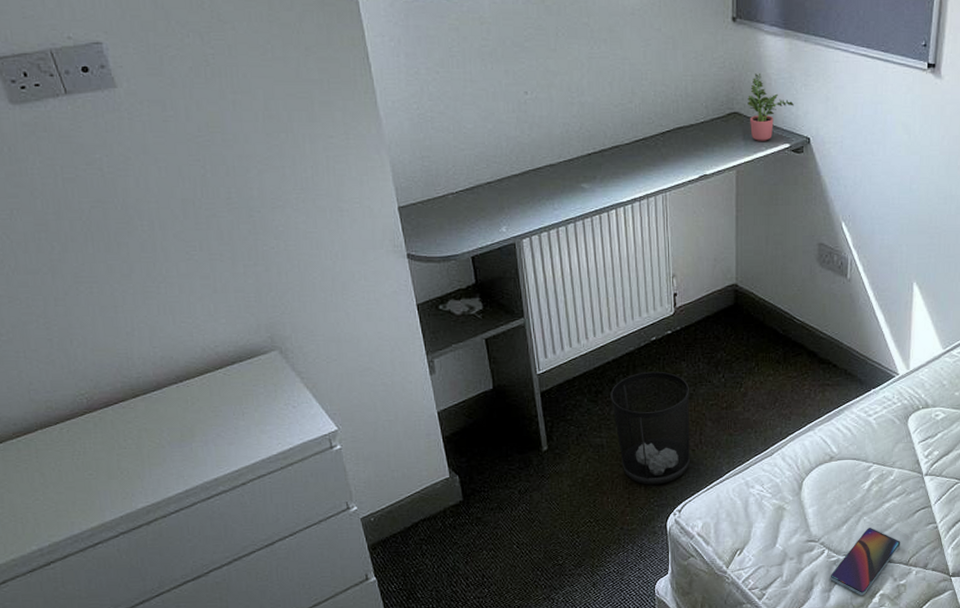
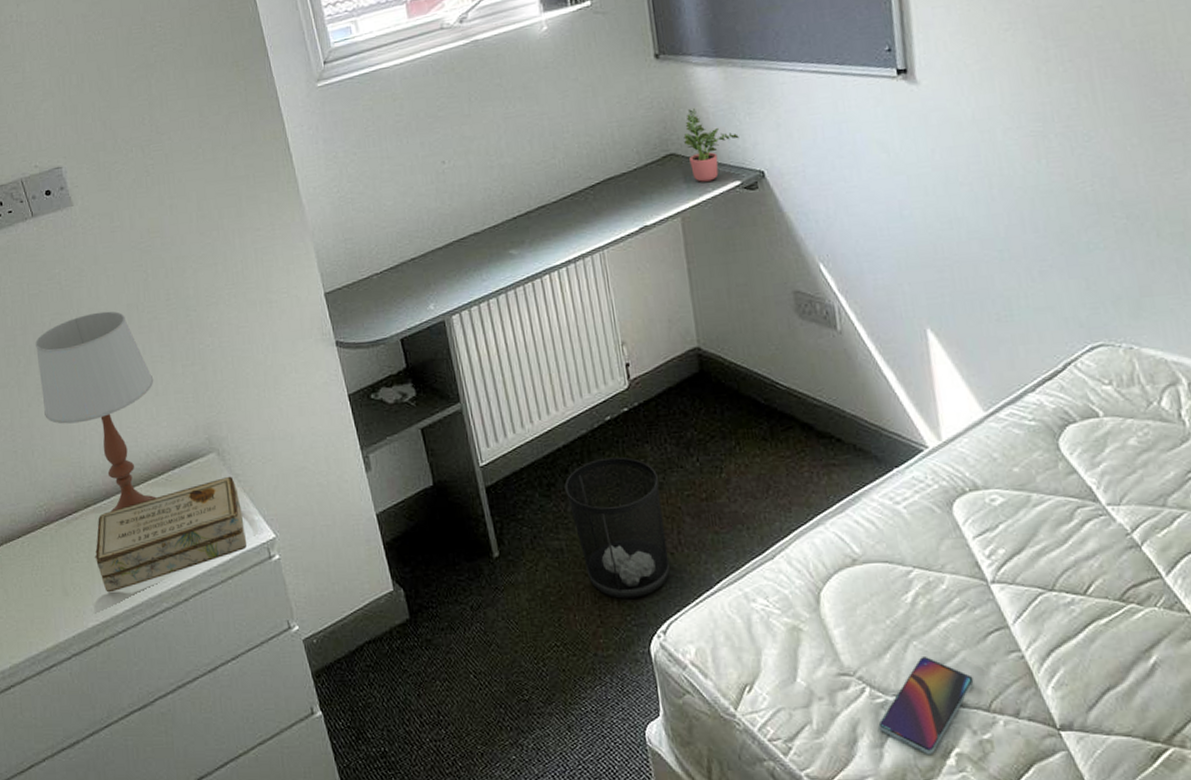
table lamp: none [72,204,213,402] -> present [35,311,157,511]
decorative box: none [144,373,309,477] -> present [94,476,247,593]

